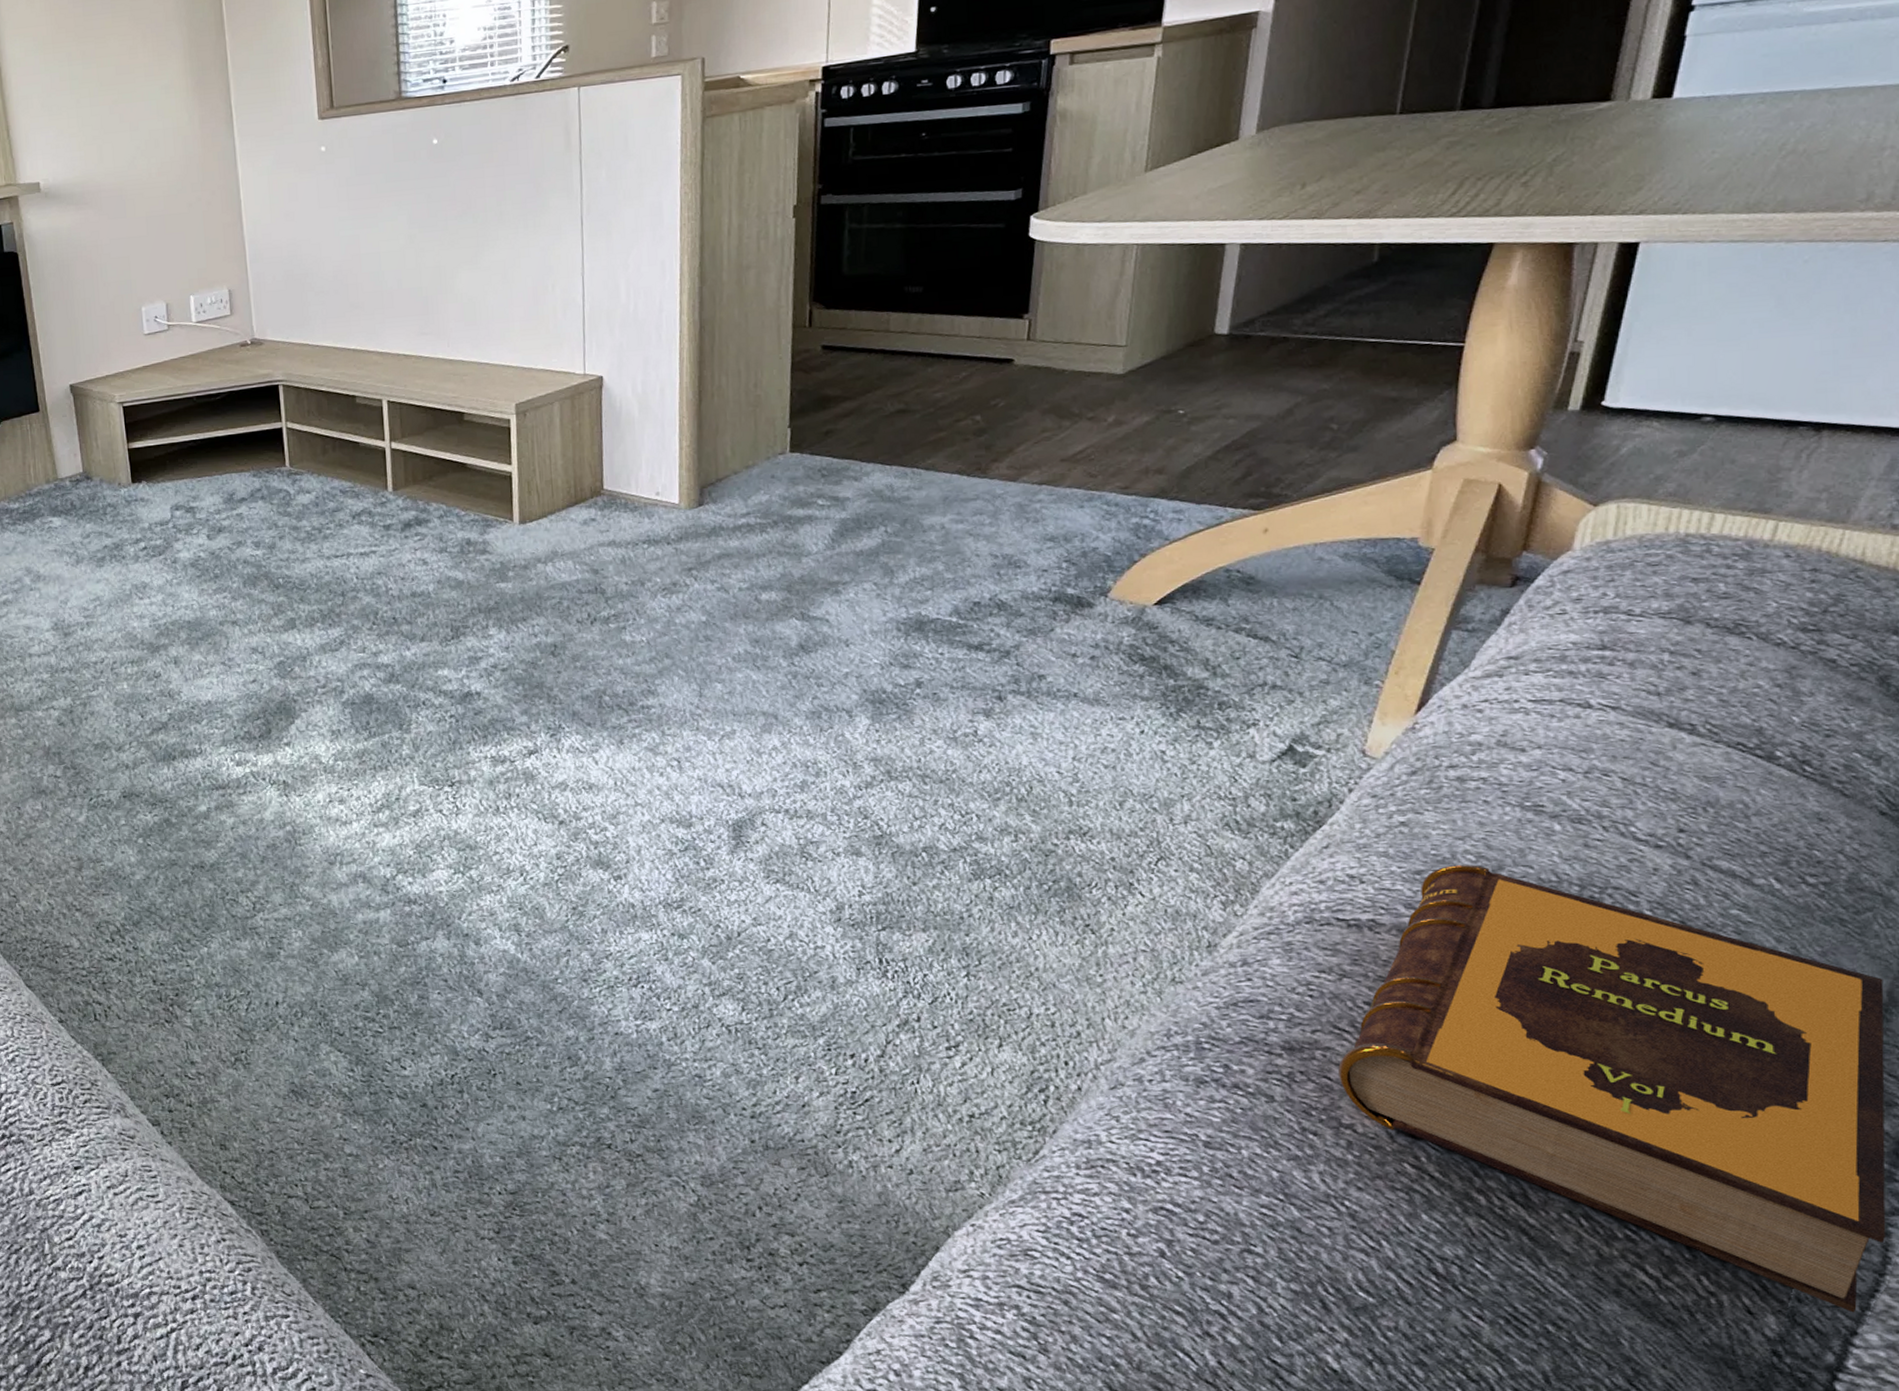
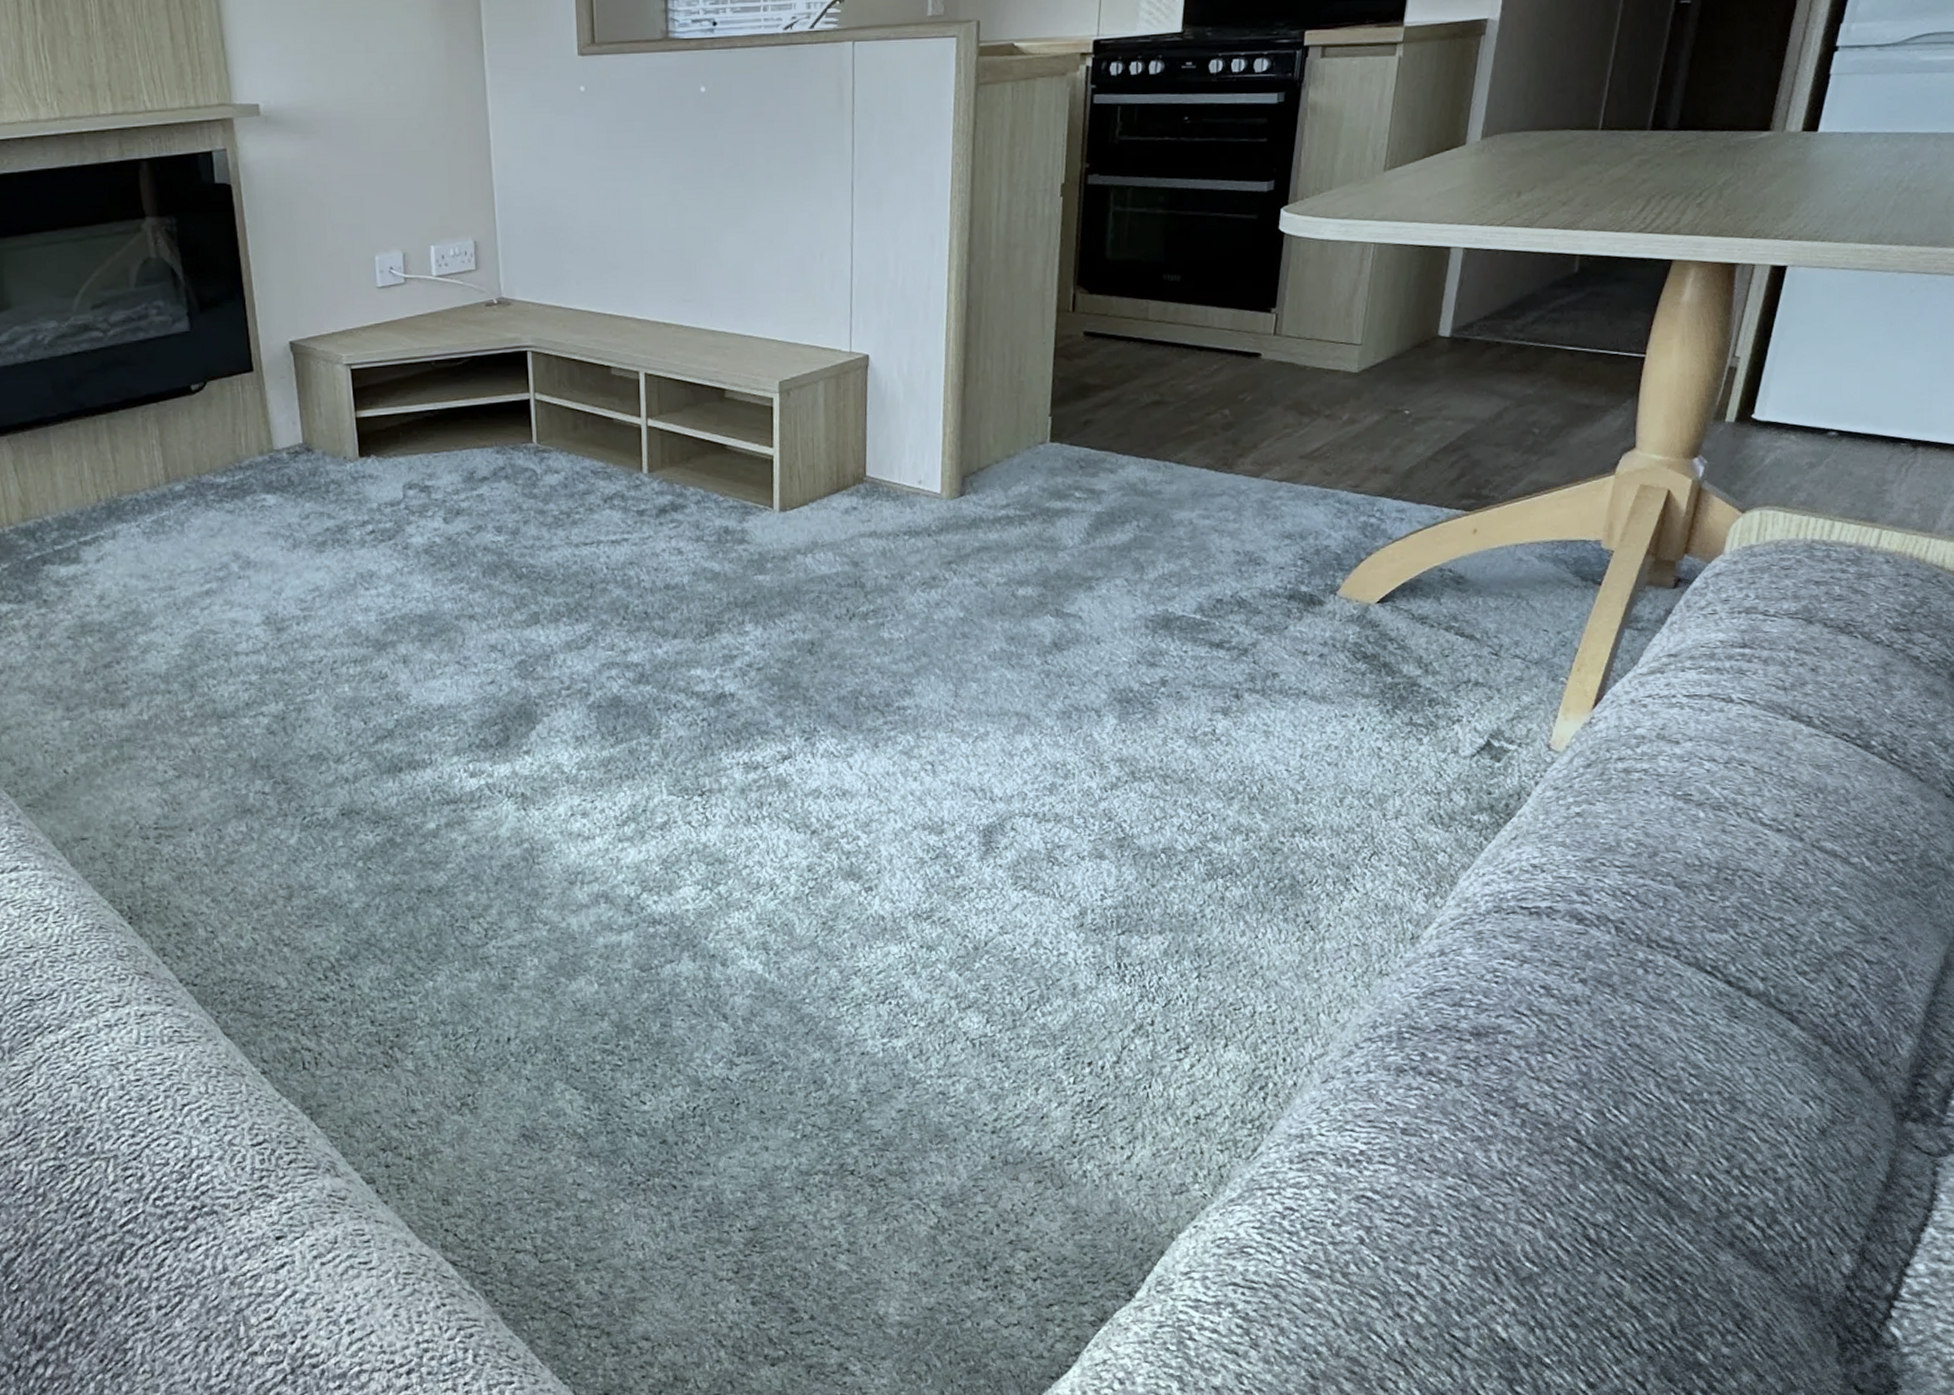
hardback book: present [1338,865,1886,1313] -> none [1517,851,1942,1246]

